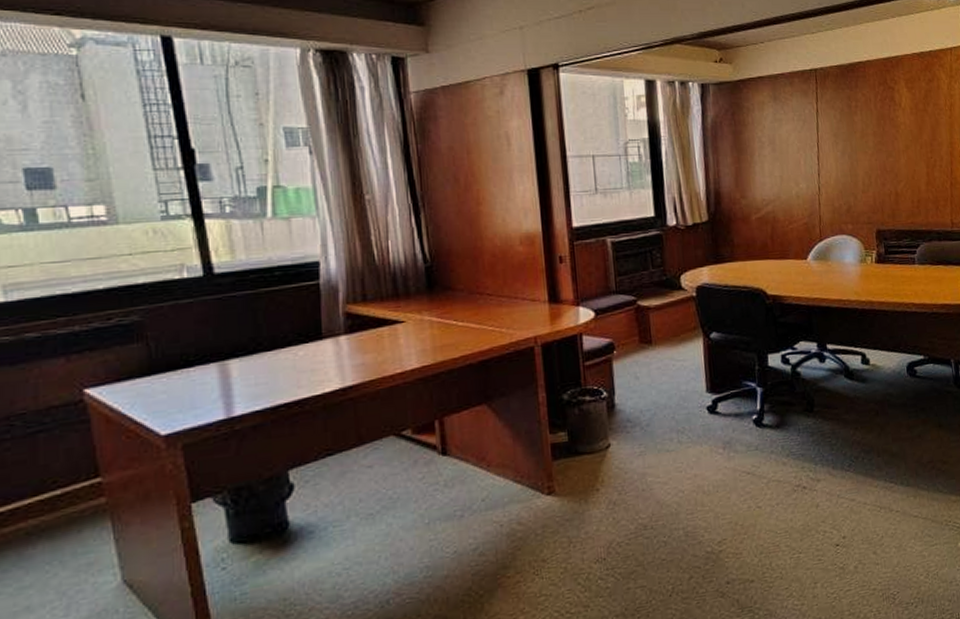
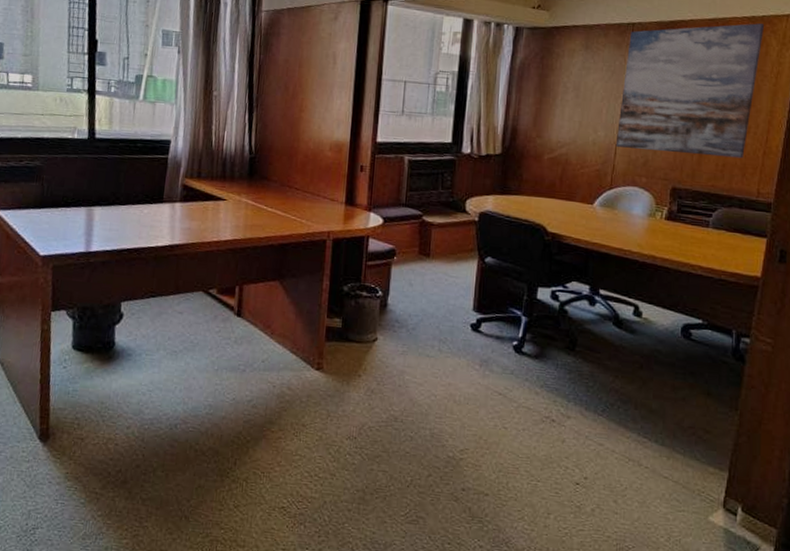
wall art: none [814,59,935,197] -> present [615,23,765,159]

